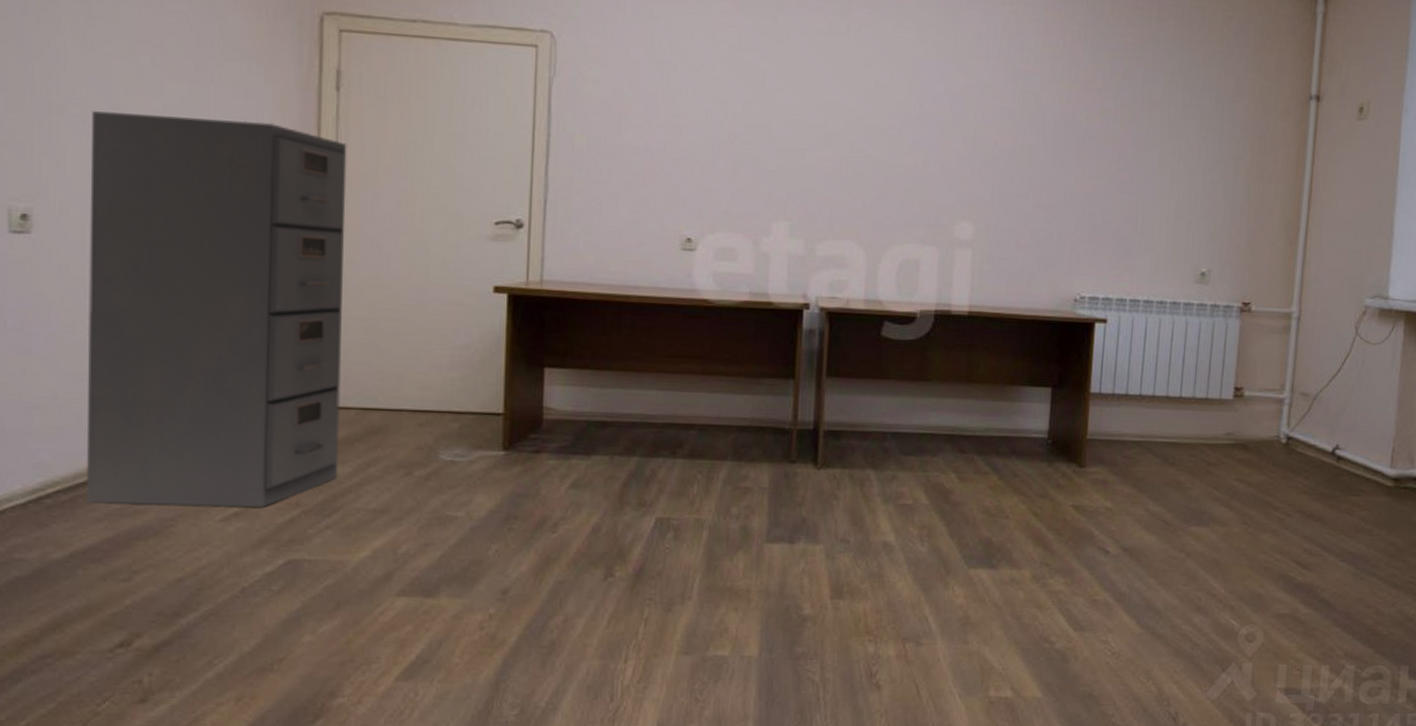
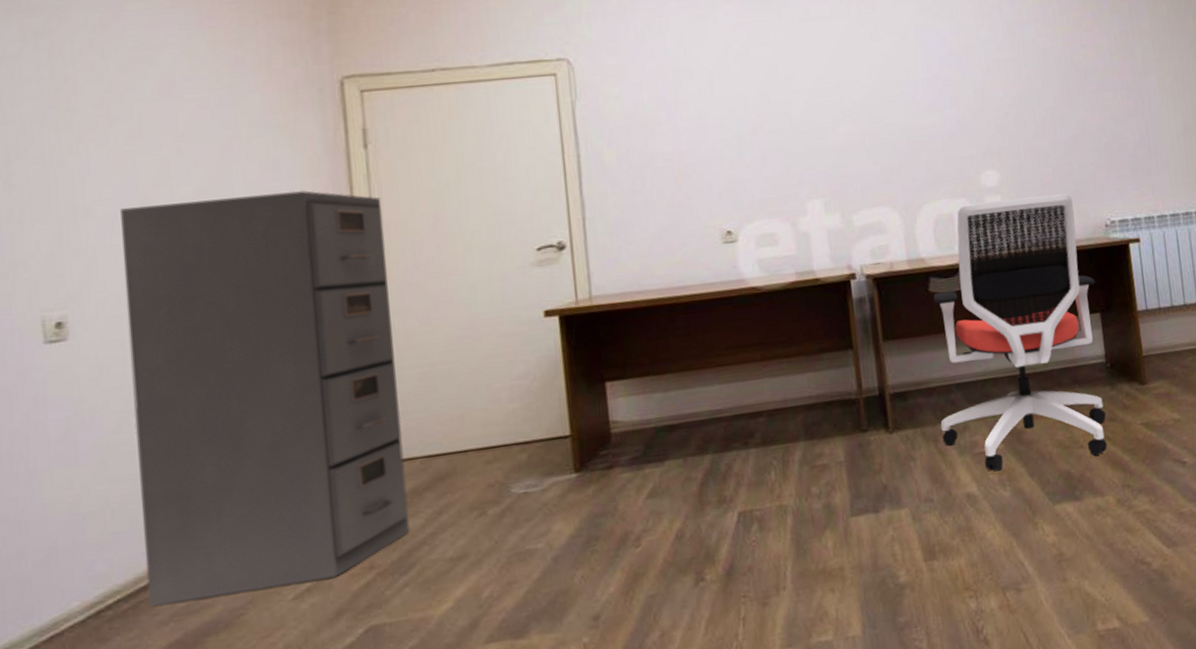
office chair: none [869,253,1053,528] -> present [933,193,1107,472]

